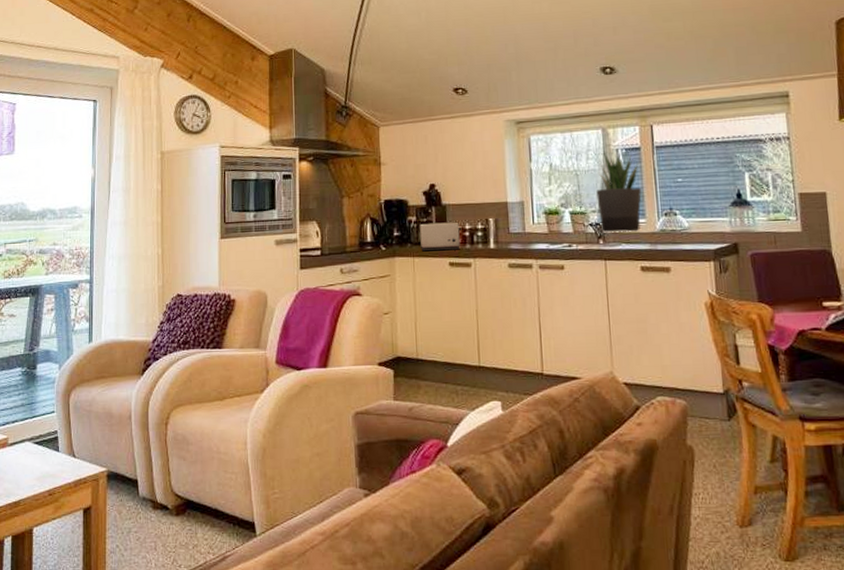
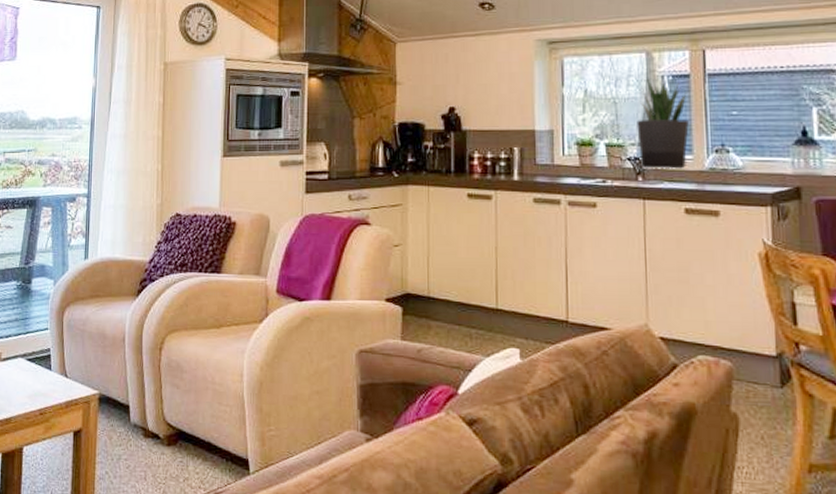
toaster: present [420,222,462,252] -> none [437,149,483,181]

